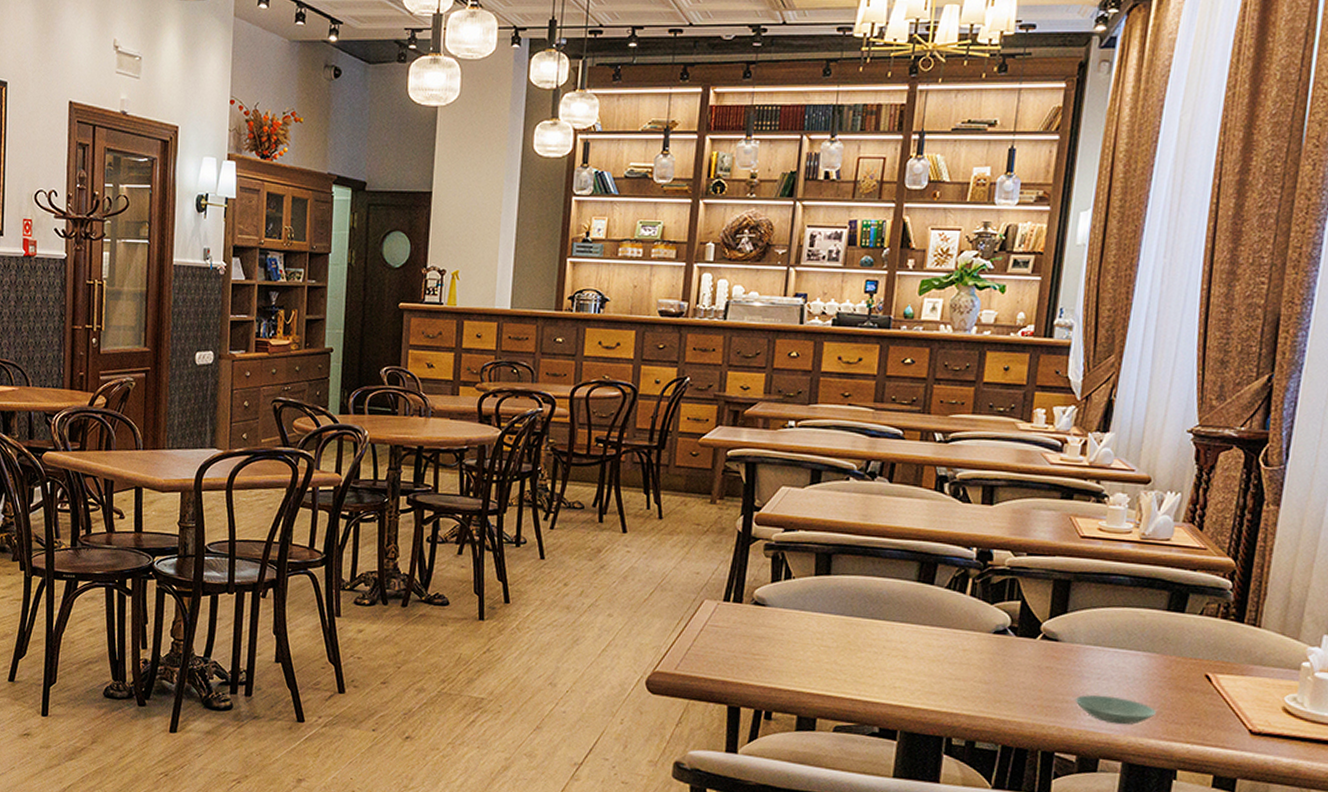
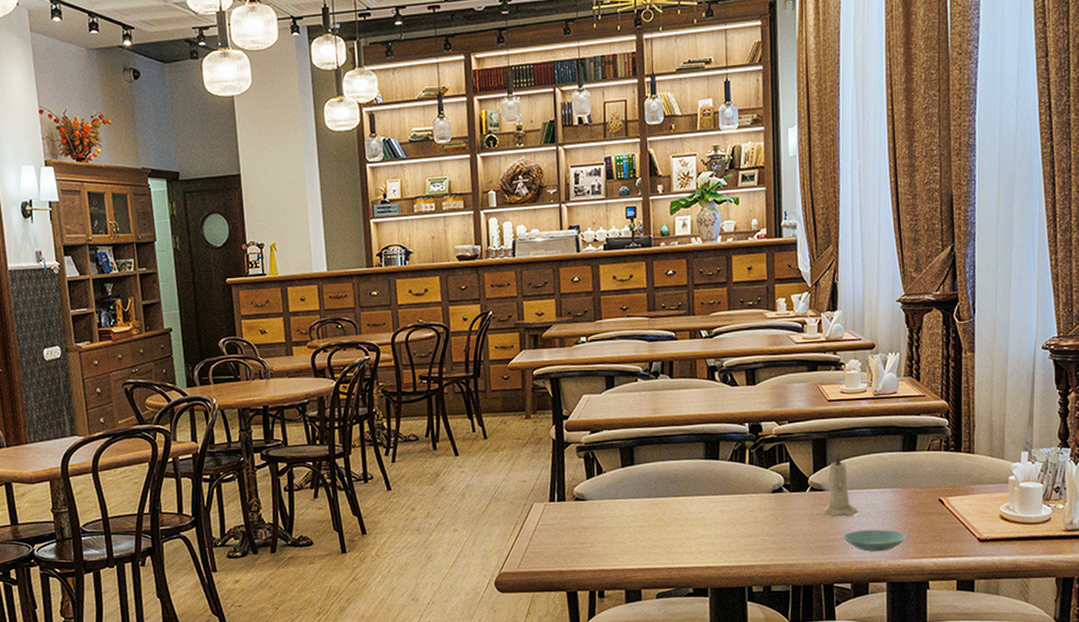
candle: none [1052,596,1100,677] -> present [821,449,859,518]

